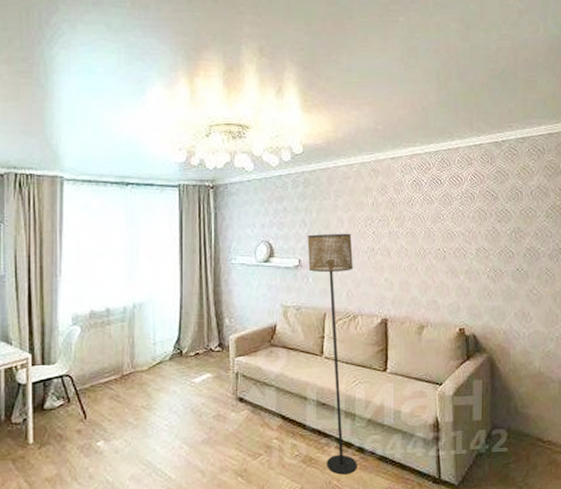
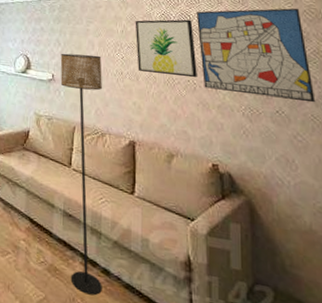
wall art: none [386,184,447,246] -> present [135,19,197,78]
wall art: none [448,164,550,257] -> present [197,8,316,103]

